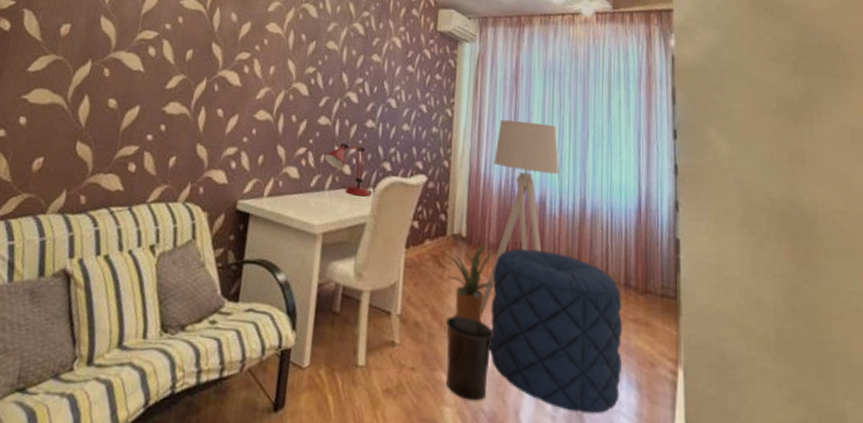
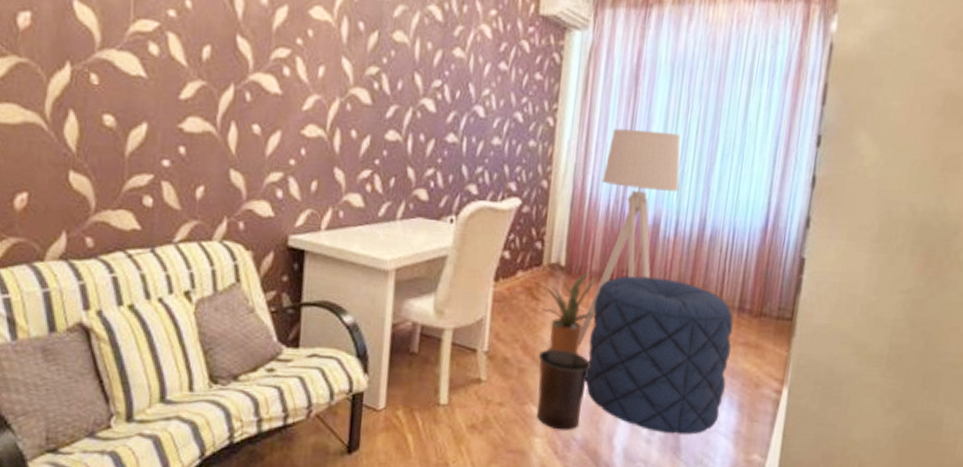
desk lamp: present [325,142,371,197] -> none [395,162,453,226]

